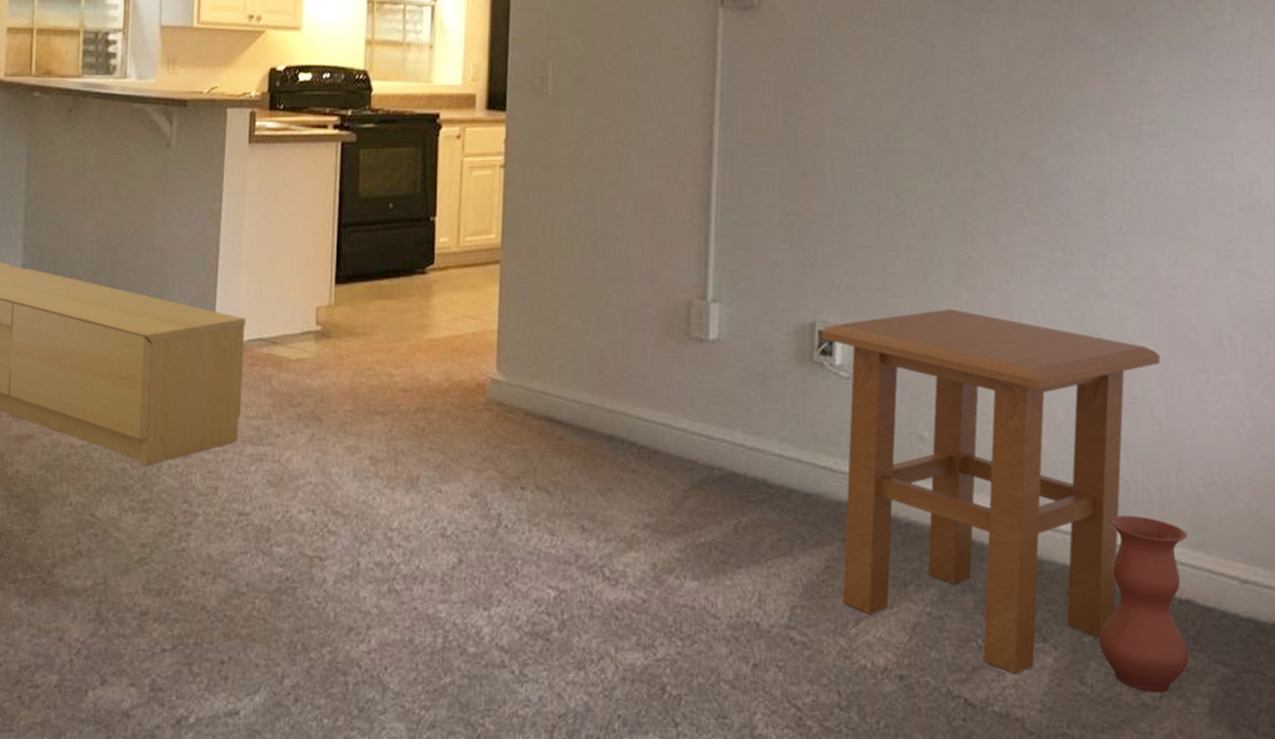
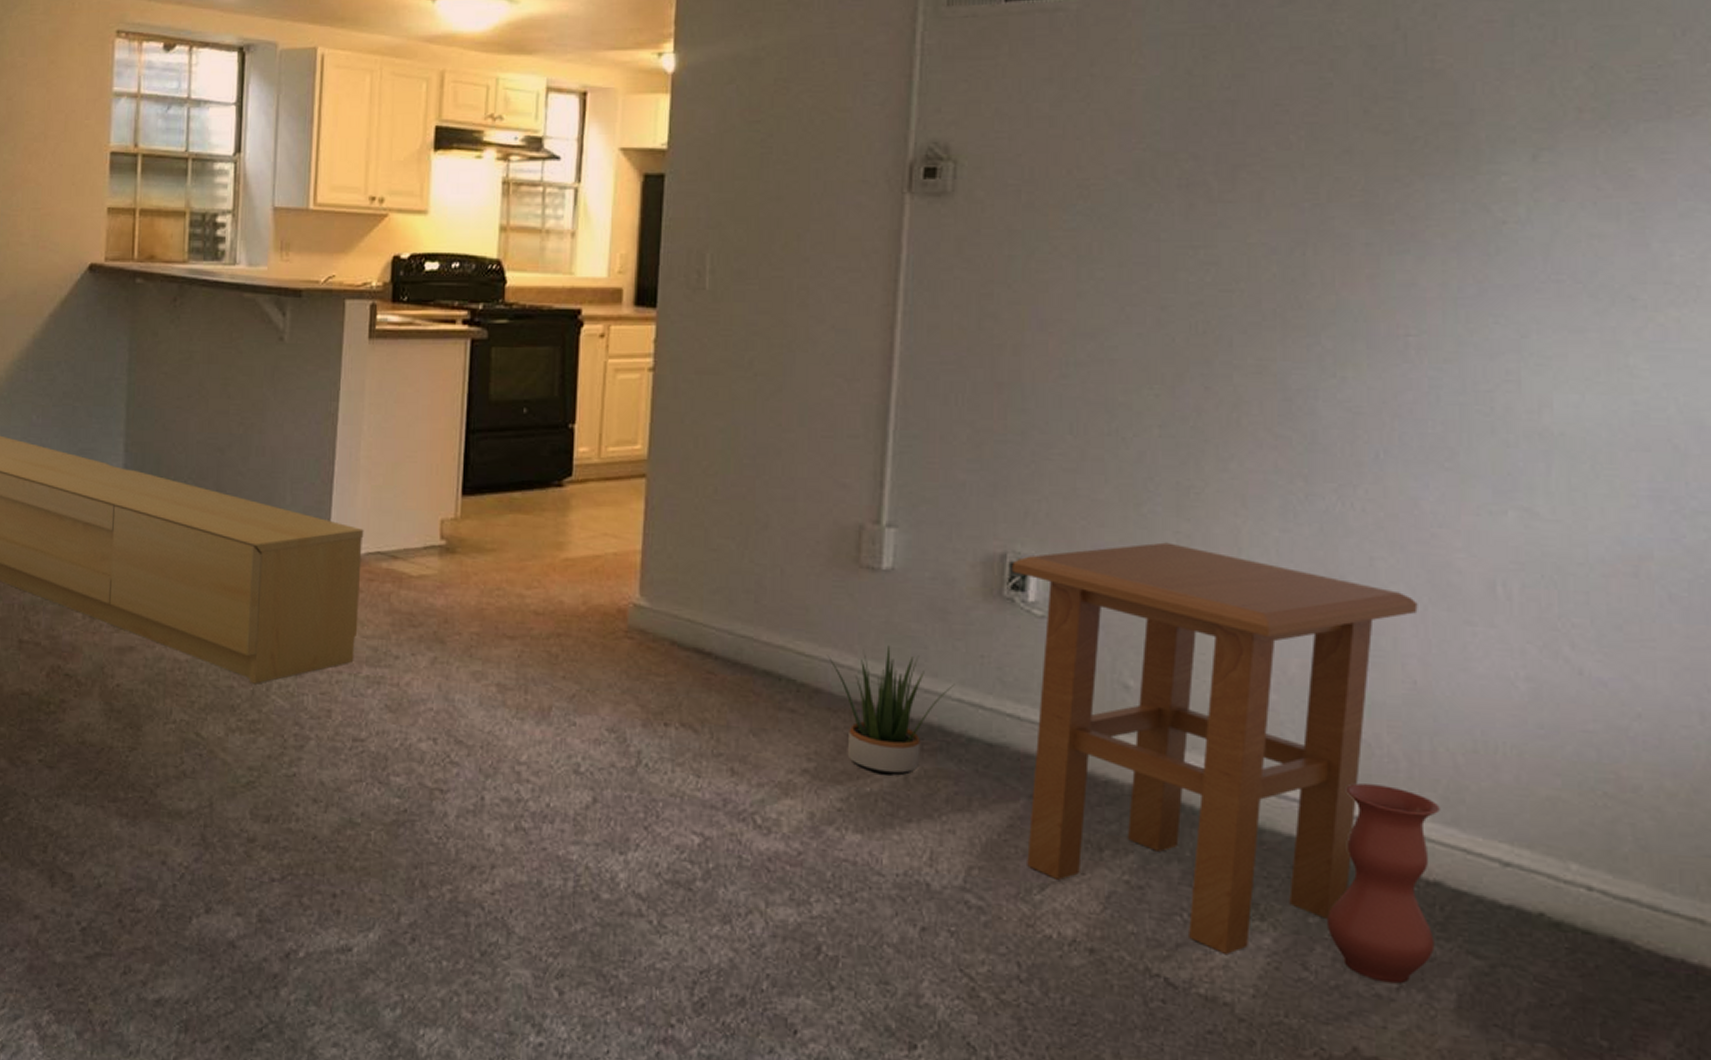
potted plant: none [663,408,775,526] -> present [826,645,955,776]

